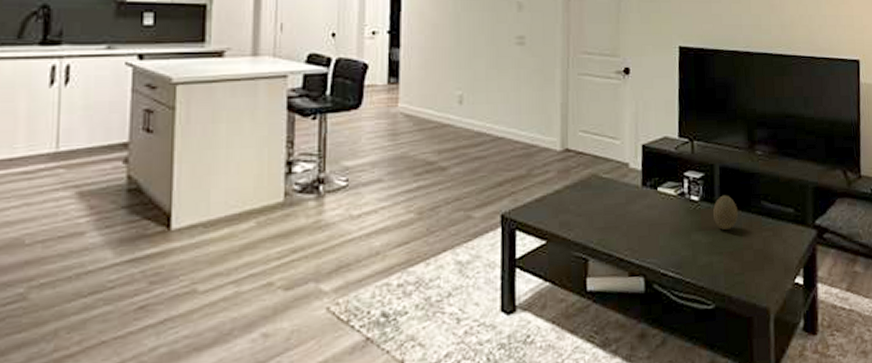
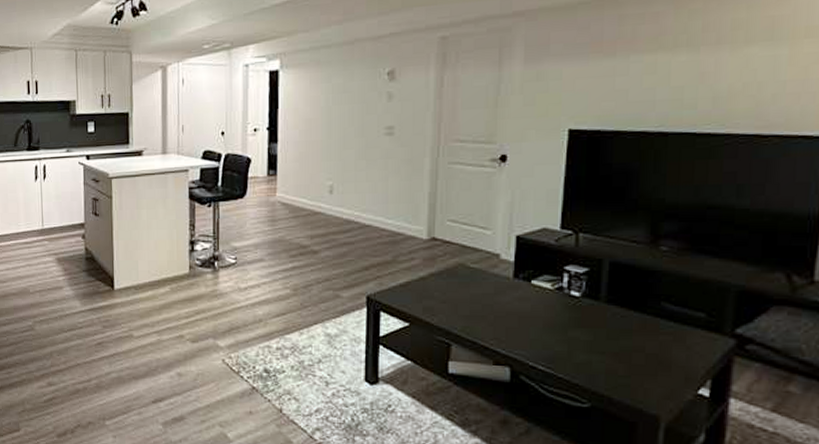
decorative egg: present [713,195,738,231] -> none [597,292,629,330]

